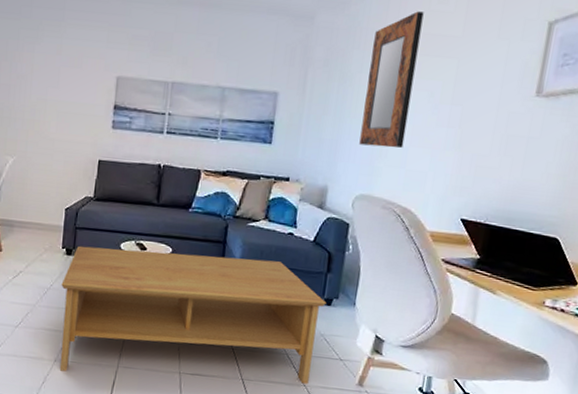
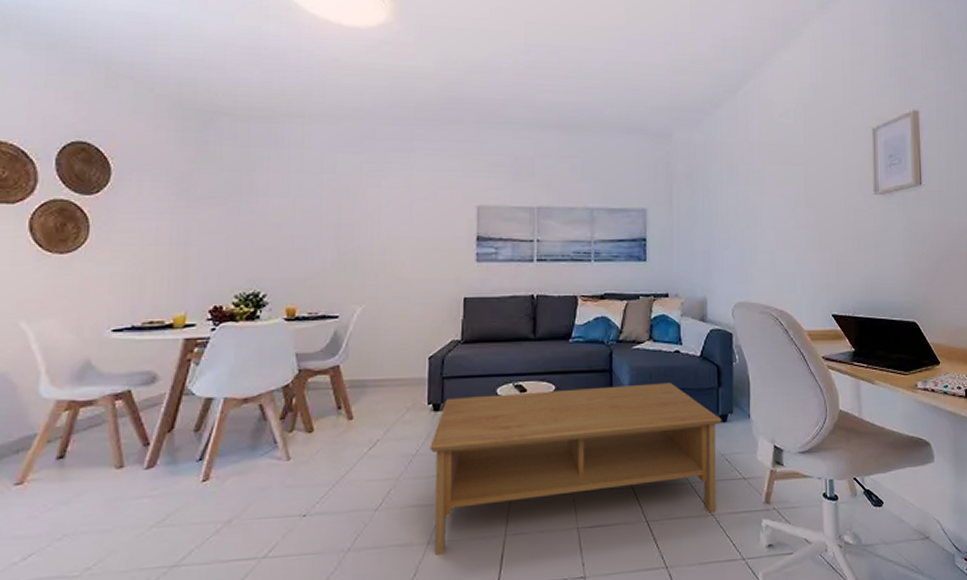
home mirror: present [359,11,424,148] -> none [729,125,770,253]

